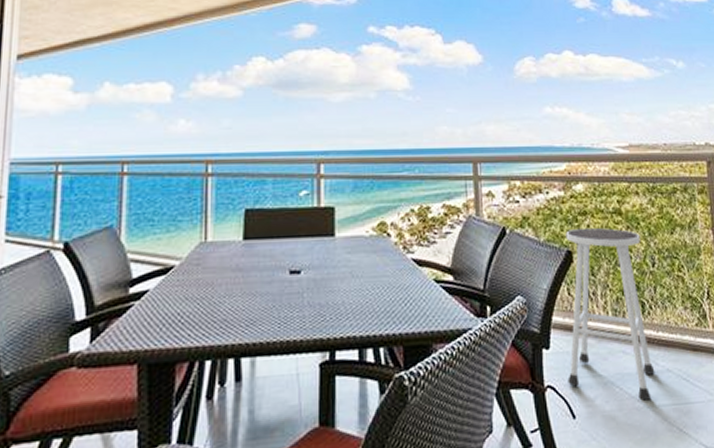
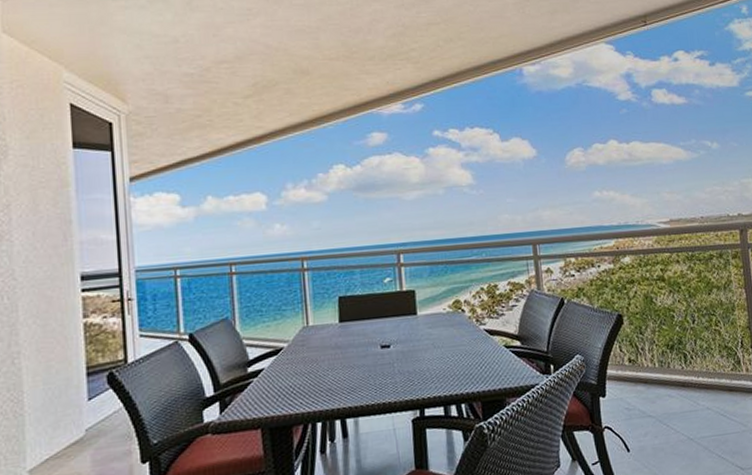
stool: present [566,227,655,401] -> none [616,293,697,434]

